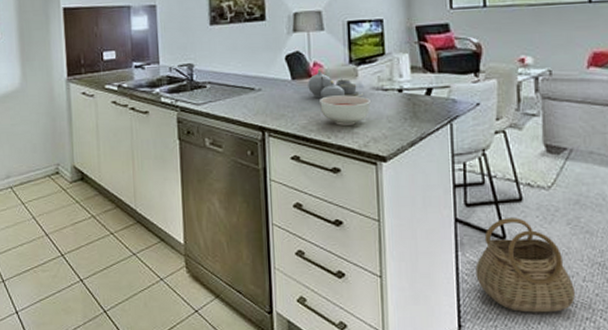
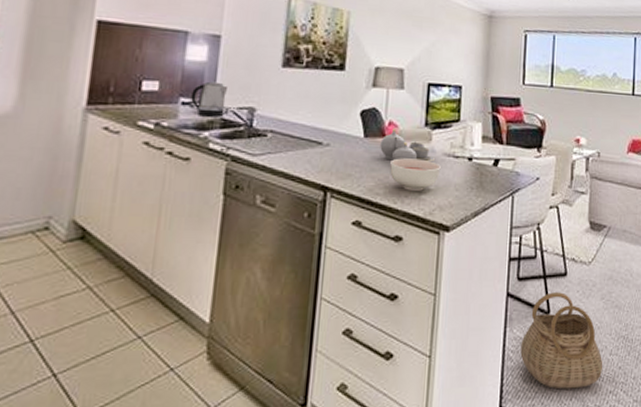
kettle: none [141,45,169,77] -> present [191,81,227,119]

